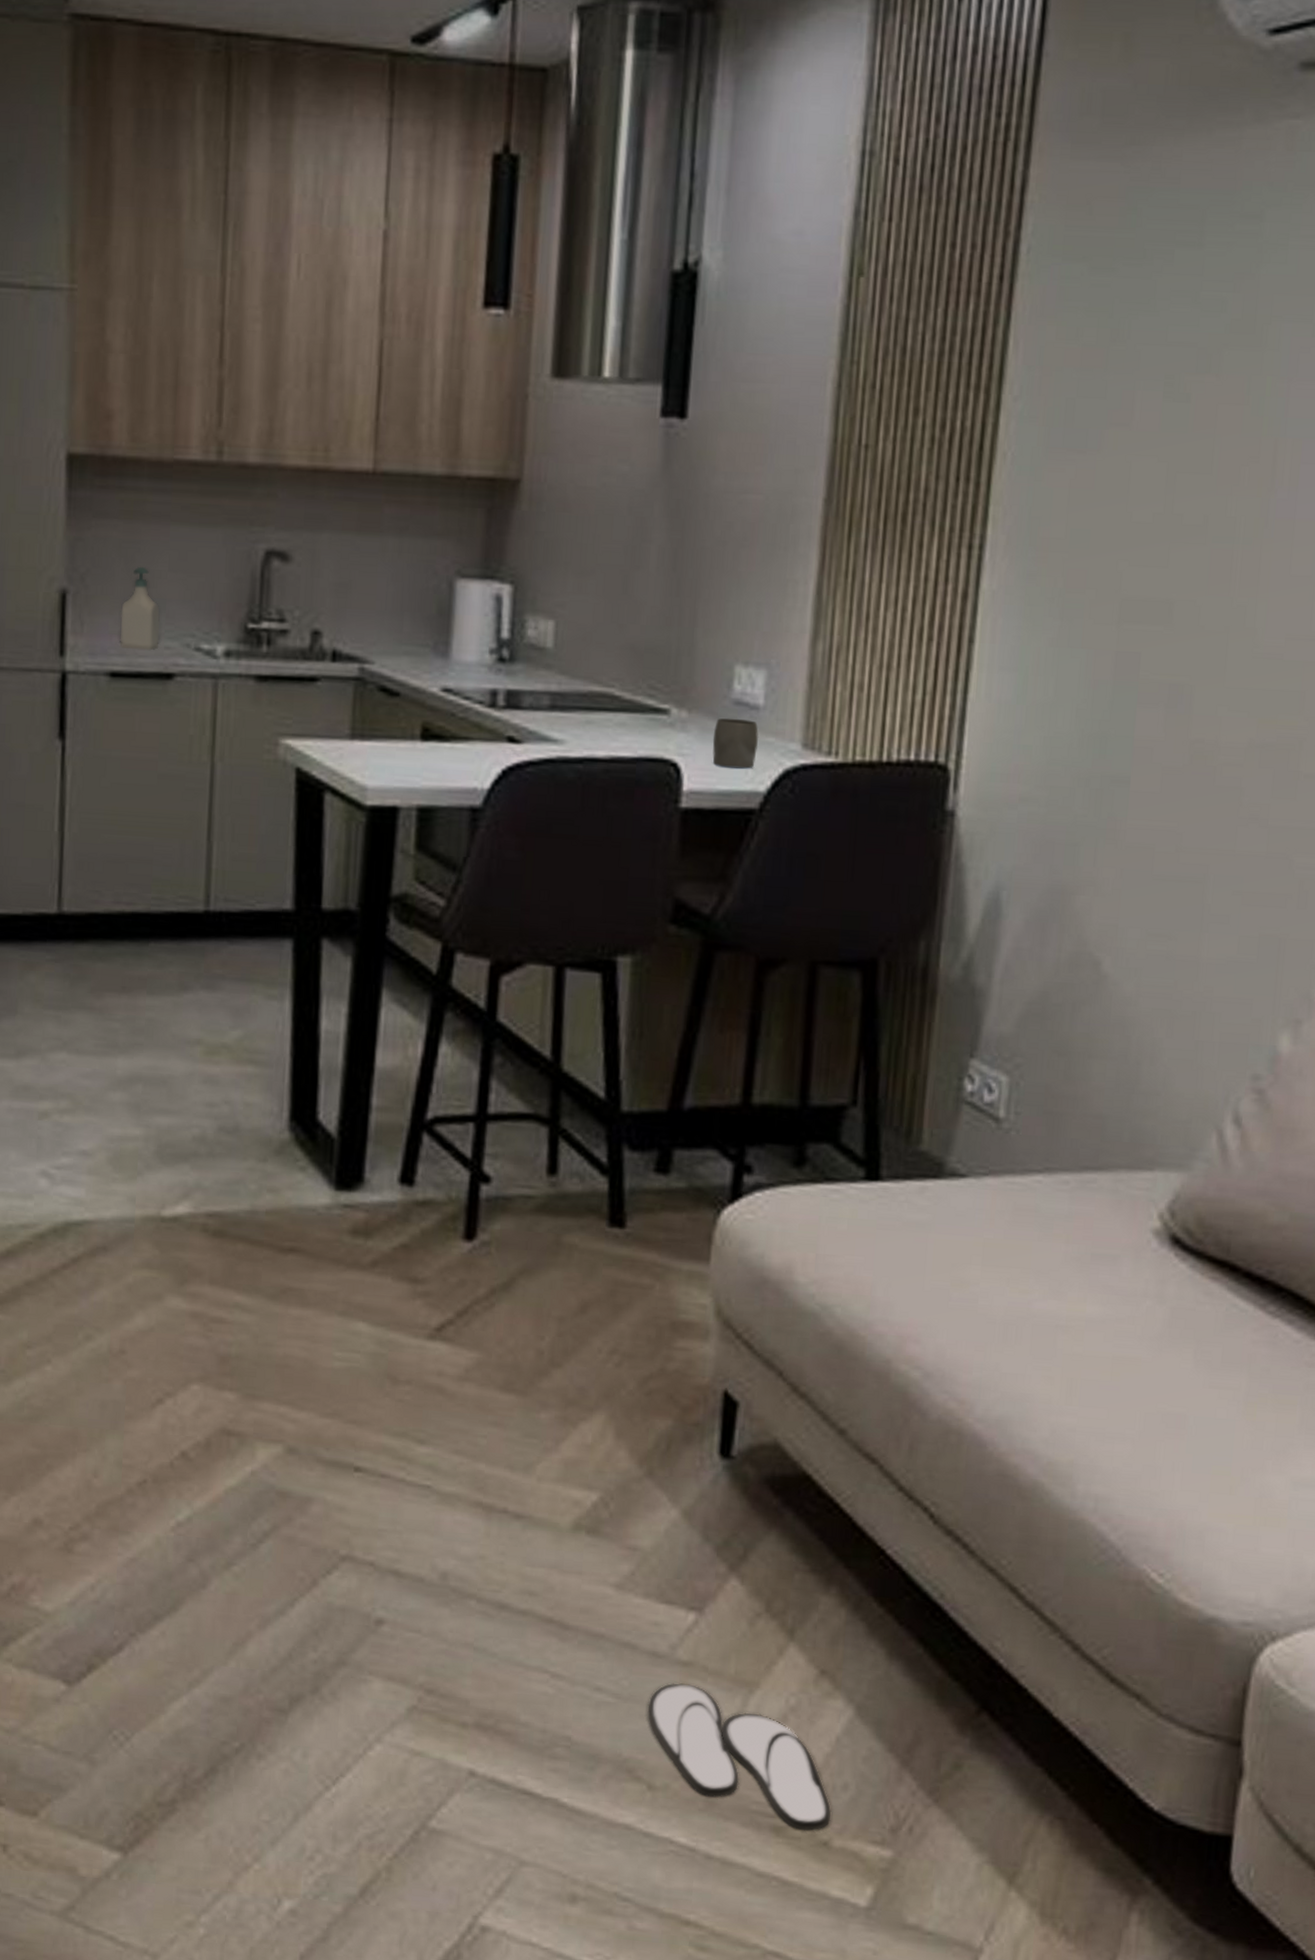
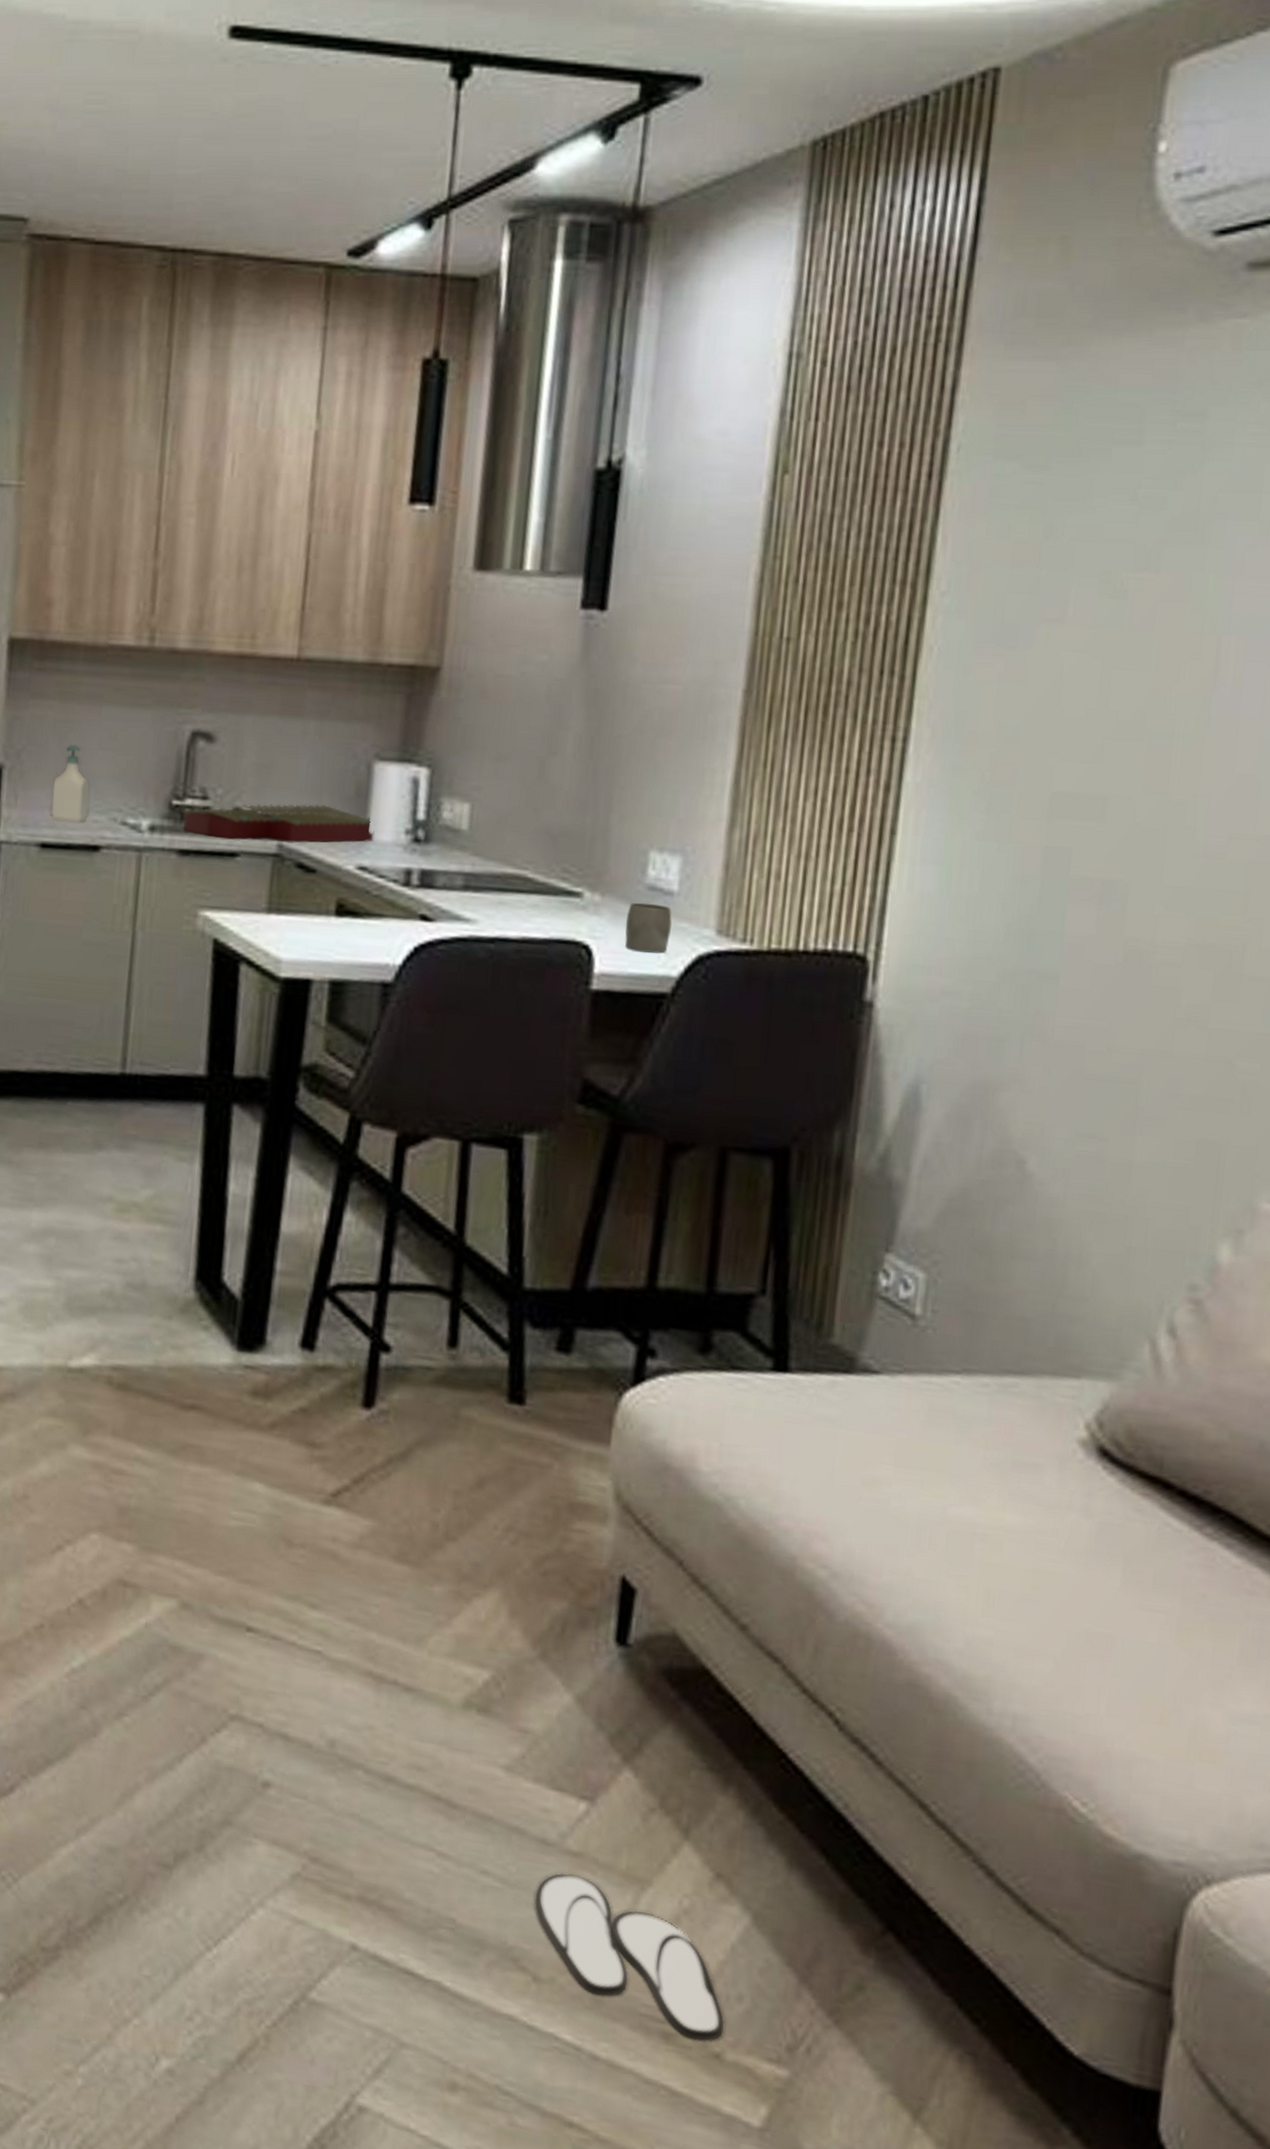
dish rack: none [258,625,458,667] -> present [182,804,375,844]

